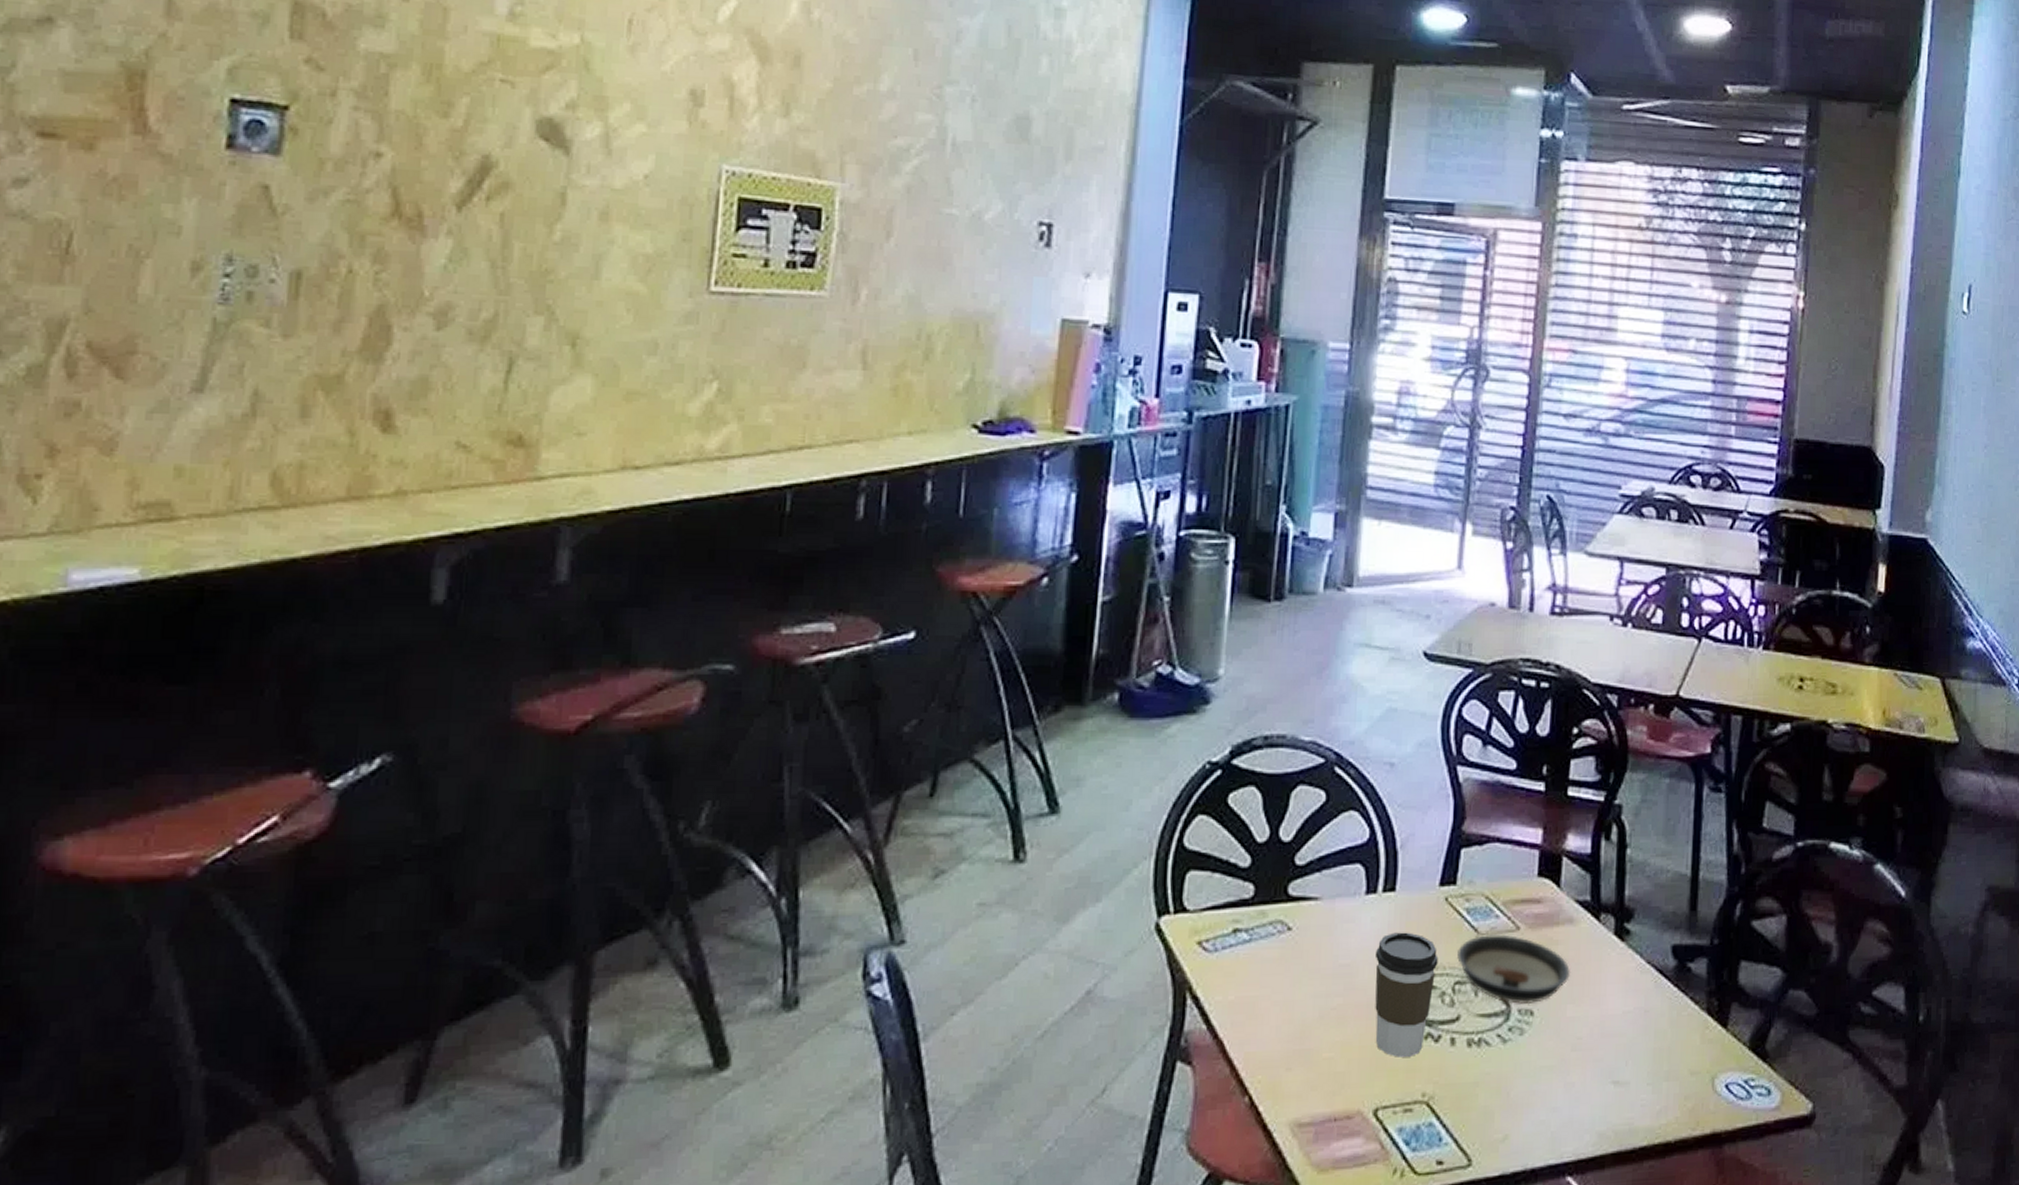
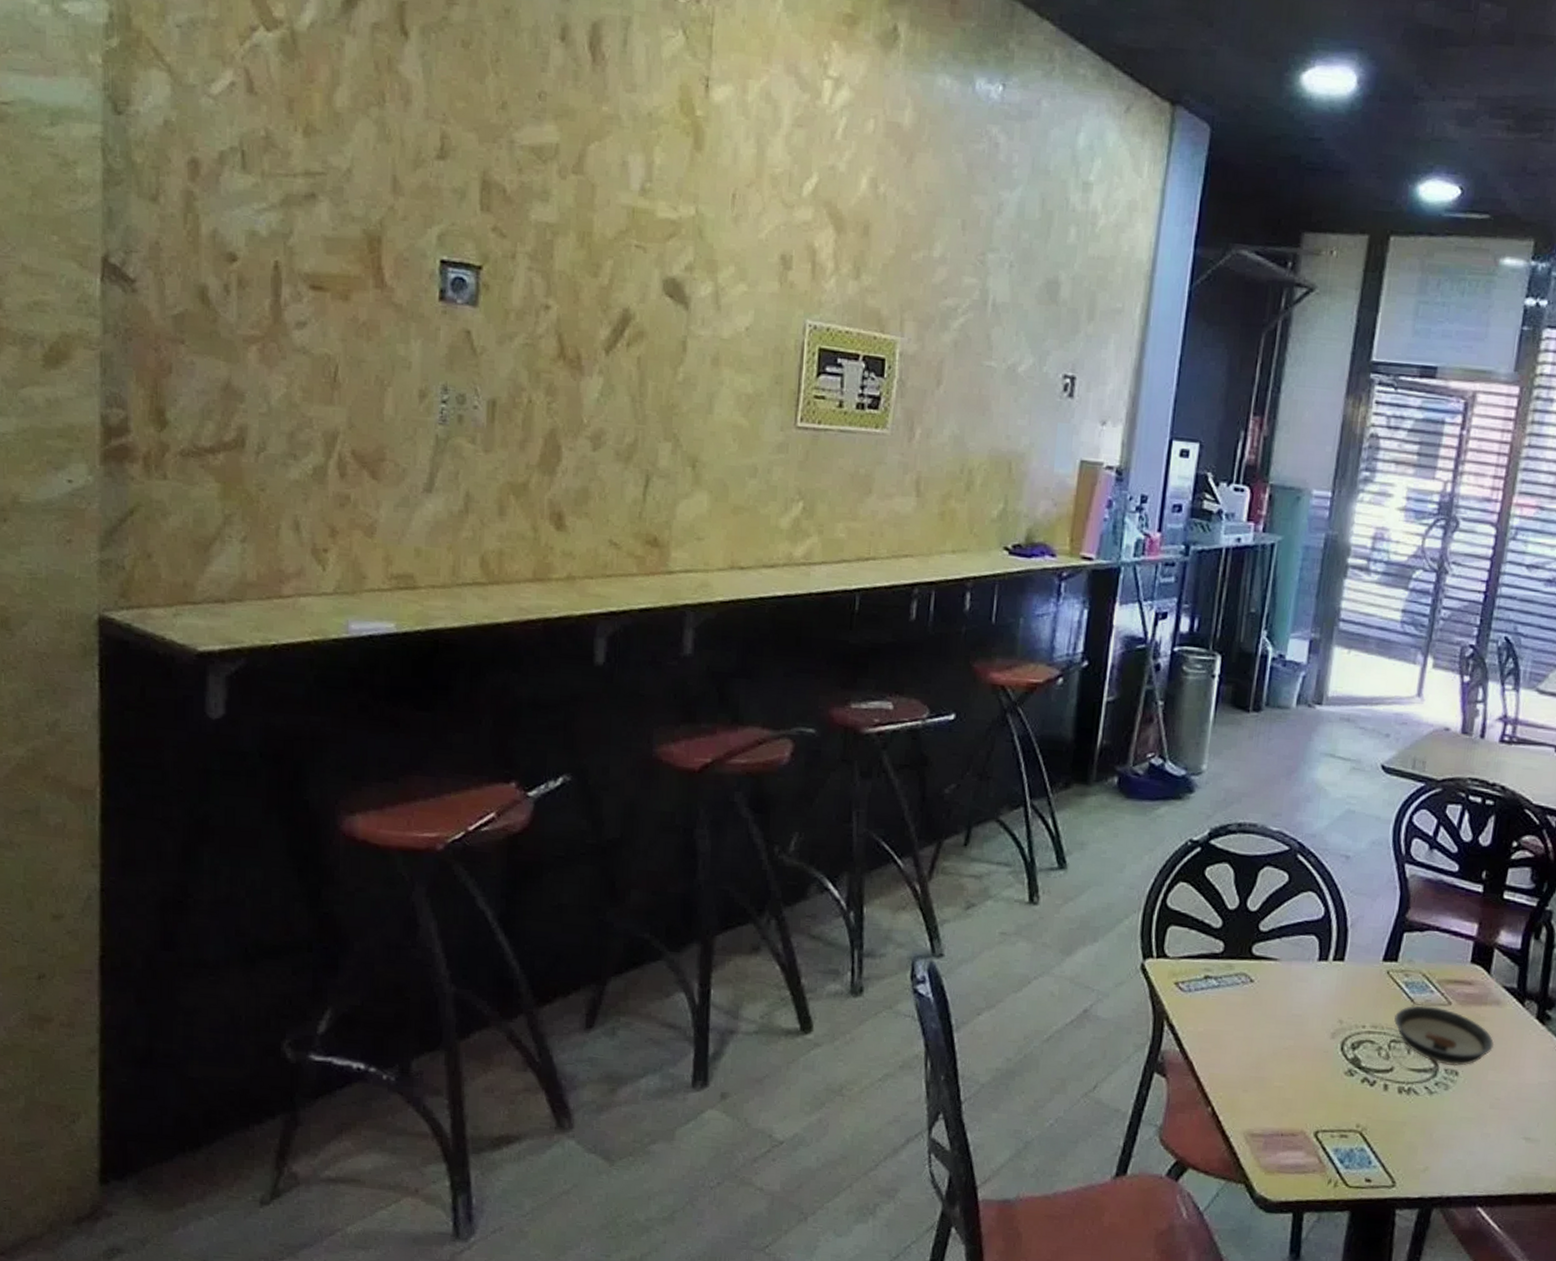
coffee cup: present [1374,932,1439,1057] -> none [1319,994,1378,1095]

